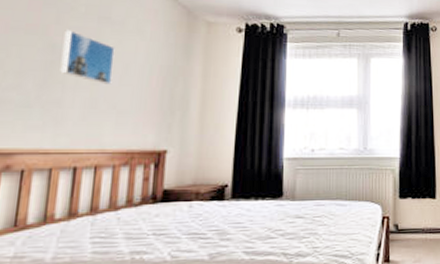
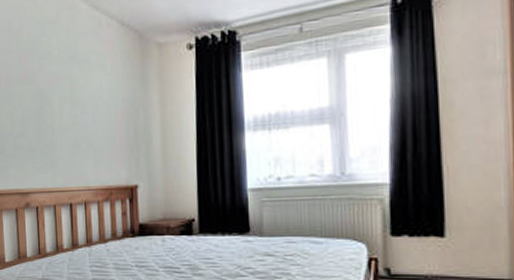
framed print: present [60,30,115,85] -> none [46,75,87,124]

